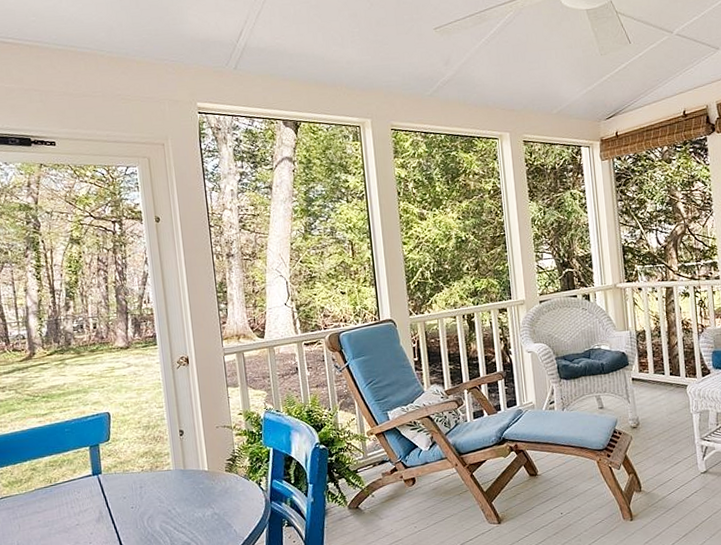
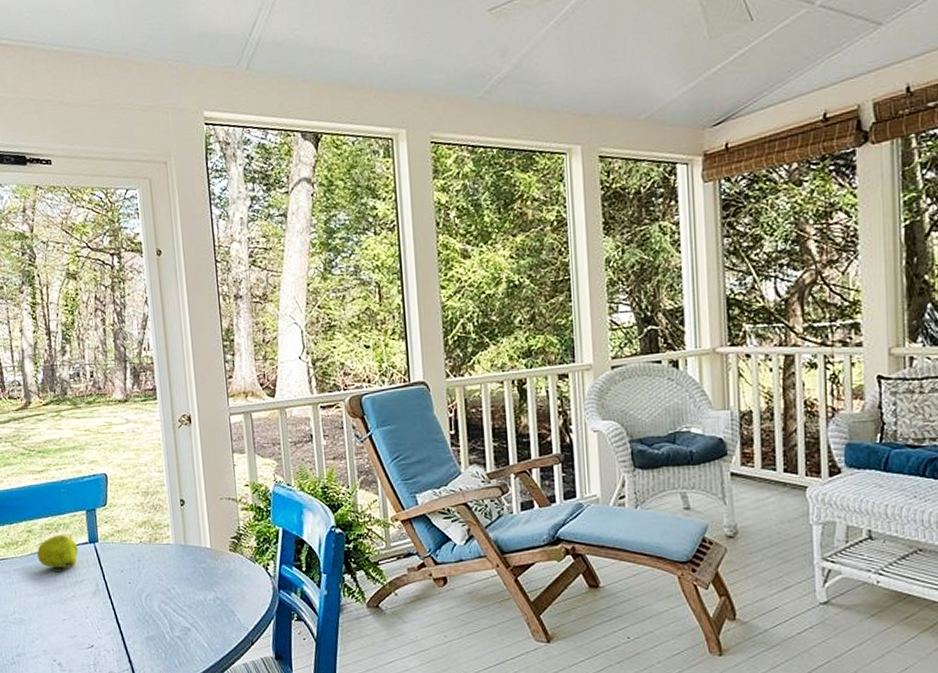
fruit: none [41,469,82,506] -> present [37,535,78,574]

